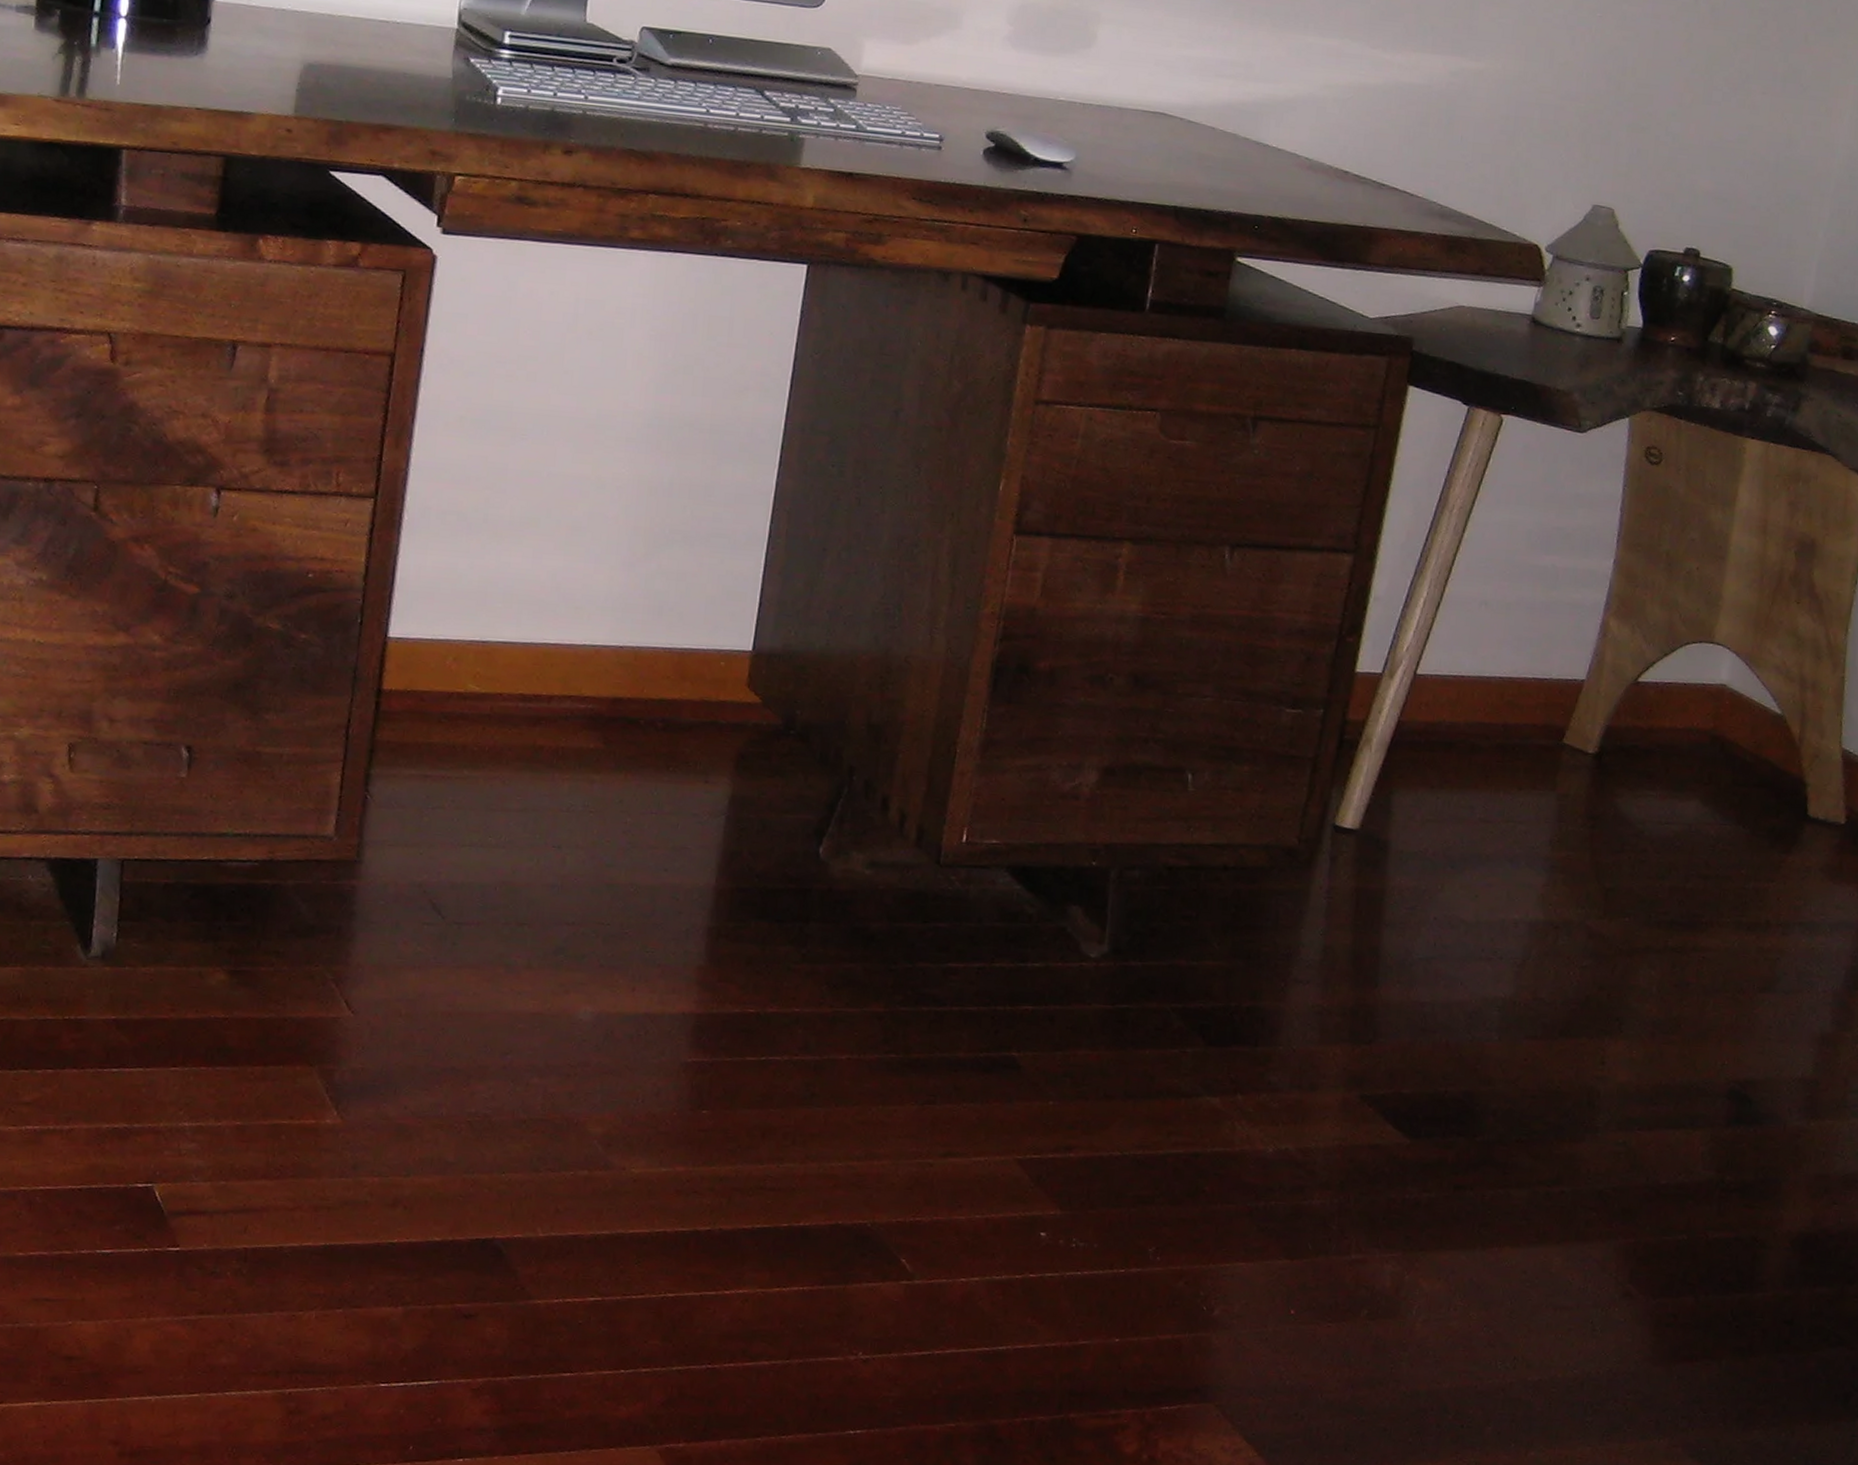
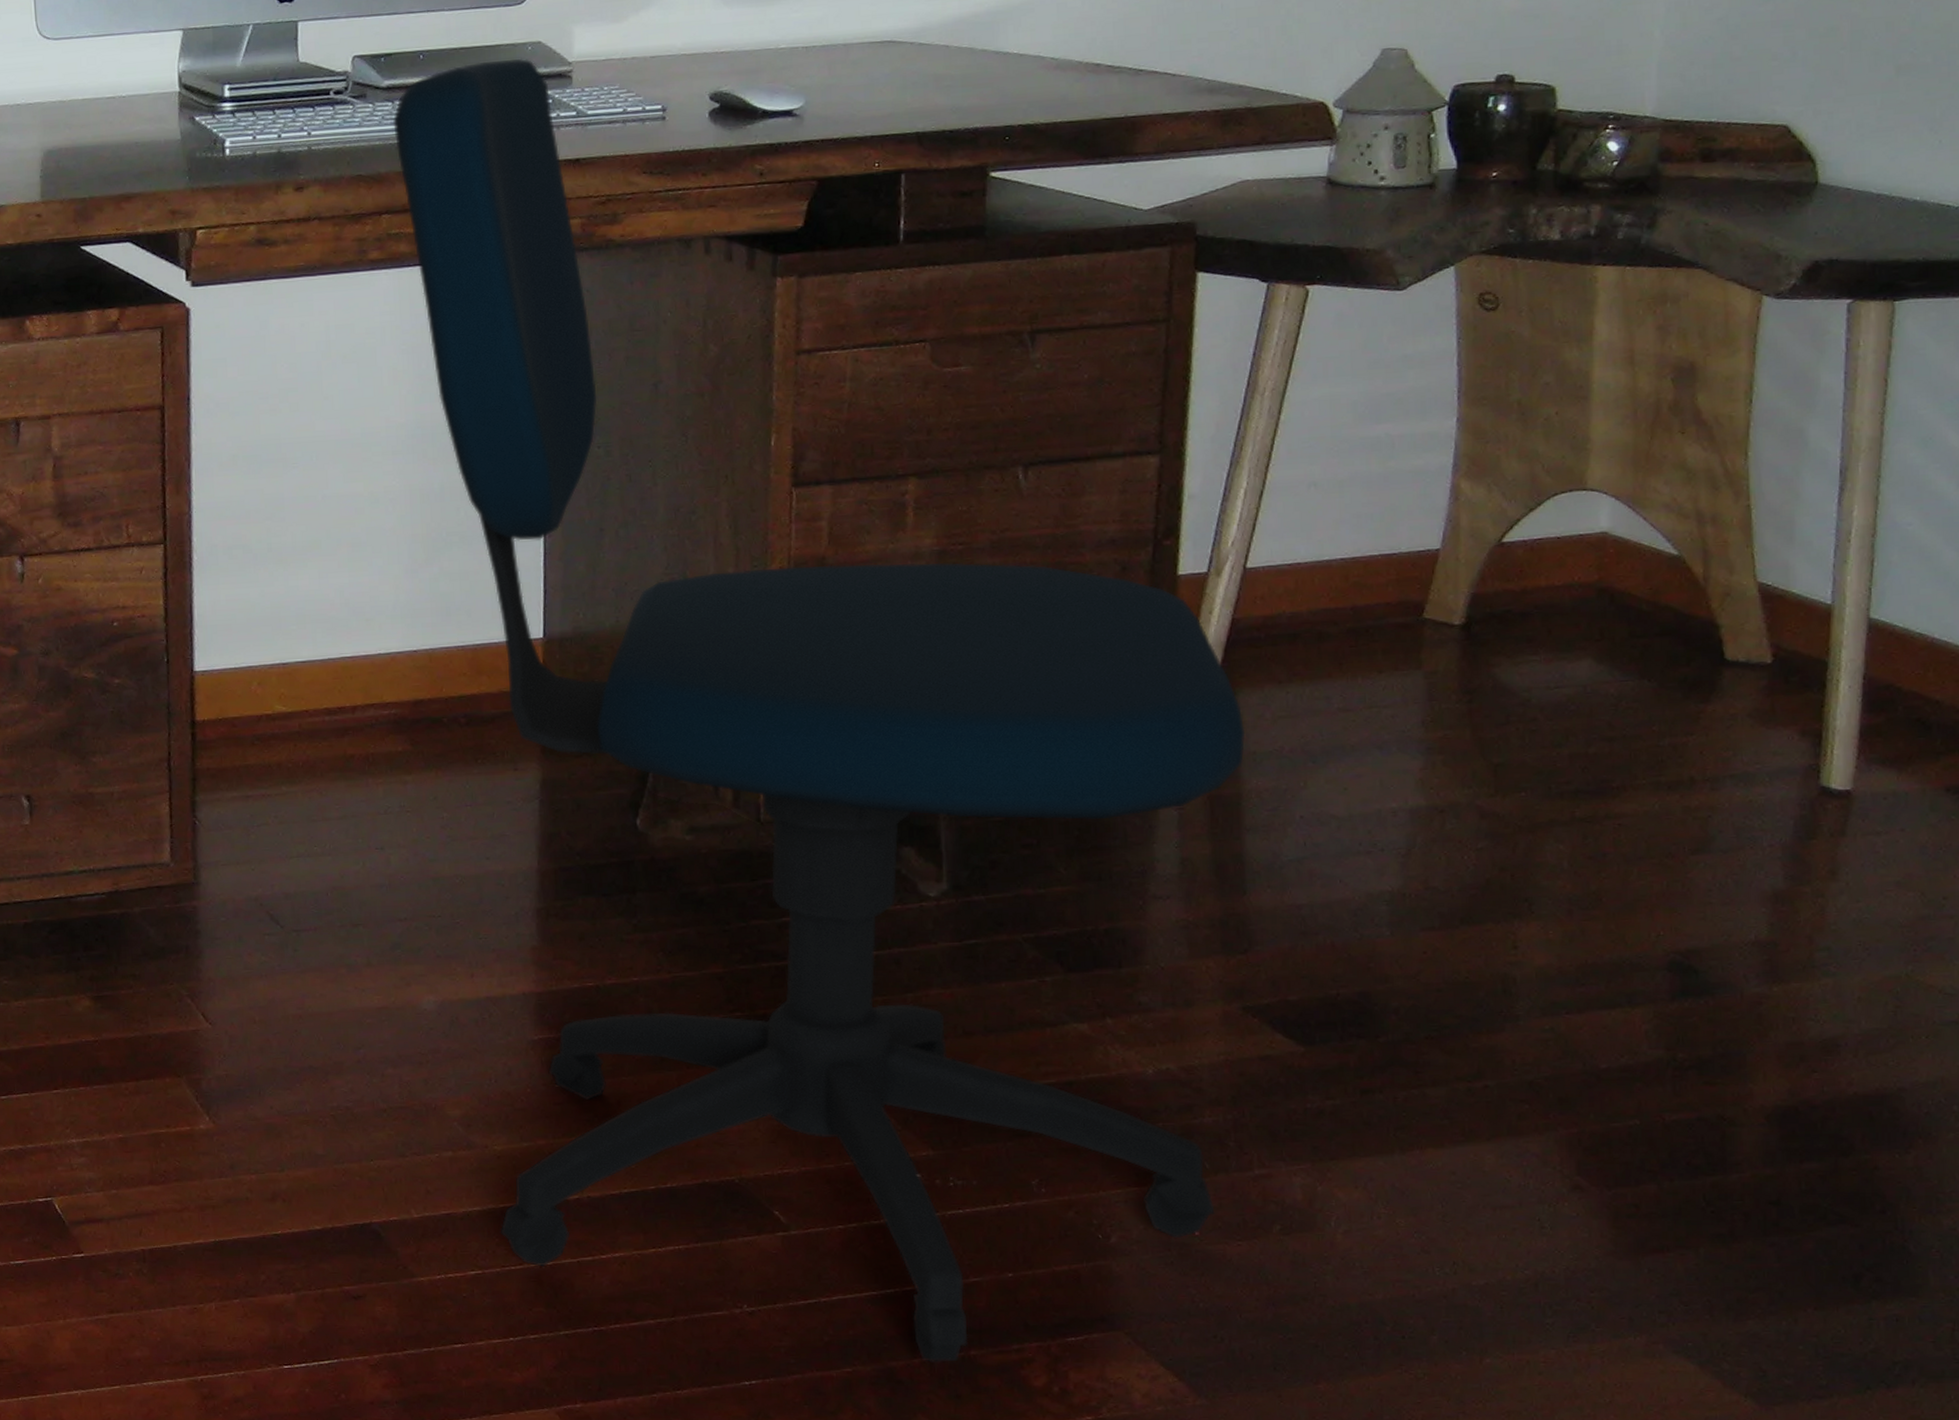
office chair: none [625,57,1397,1424] -> present [392,58,1246,1362]

